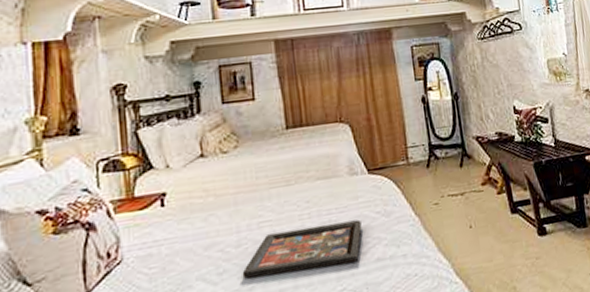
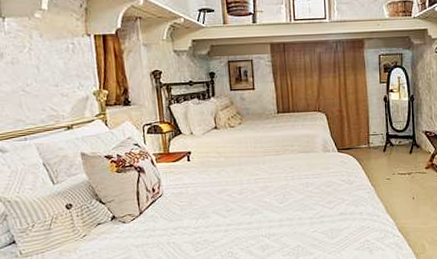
decorative tray: present [242,219,362,279] -> none [243,184,330,216]

